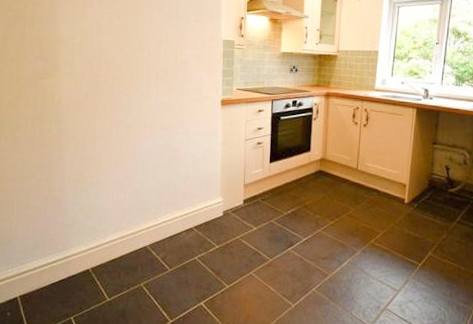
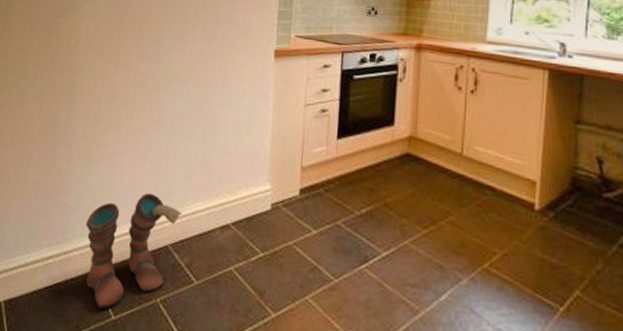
boots: none [81,210,156,295] -> present [86,193,182,310]

